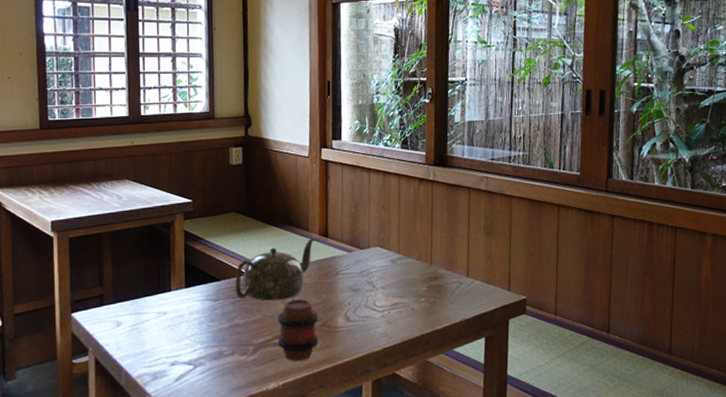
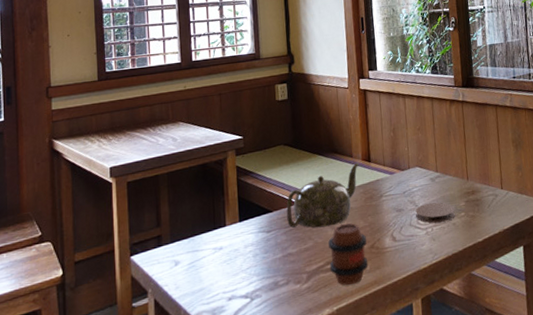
coaster: none [372,285,416,306] -> present [415,202,455,223]

